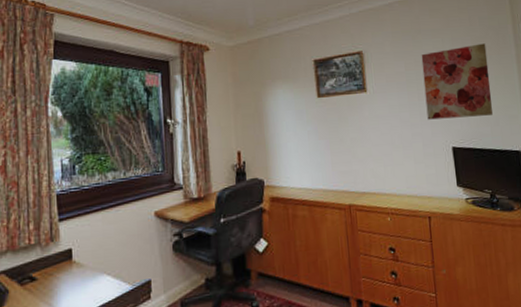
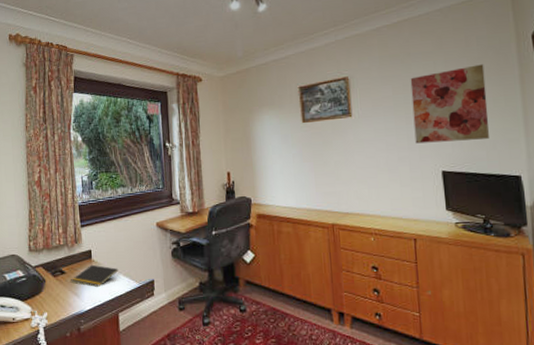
notepad: none [44,266,107,294] -> present [71,264,119,287]

